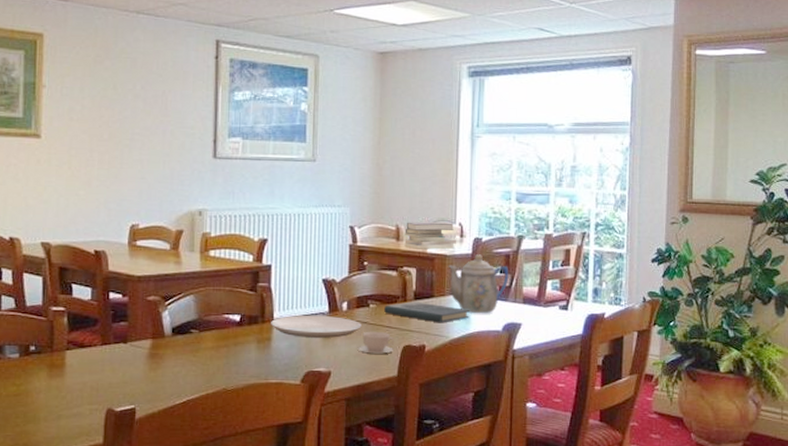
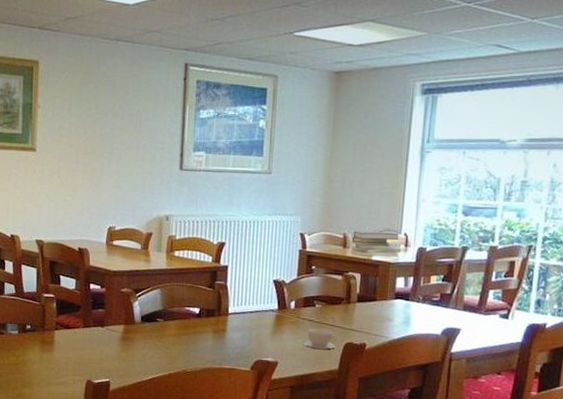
plate: present [271,315,362,338] -> none [226,311,307,333]
book: present [384,301,469,323] -> none [329,303,410,325]
teapot: present [448,254,509,314] -> none [392,263,451,319]

